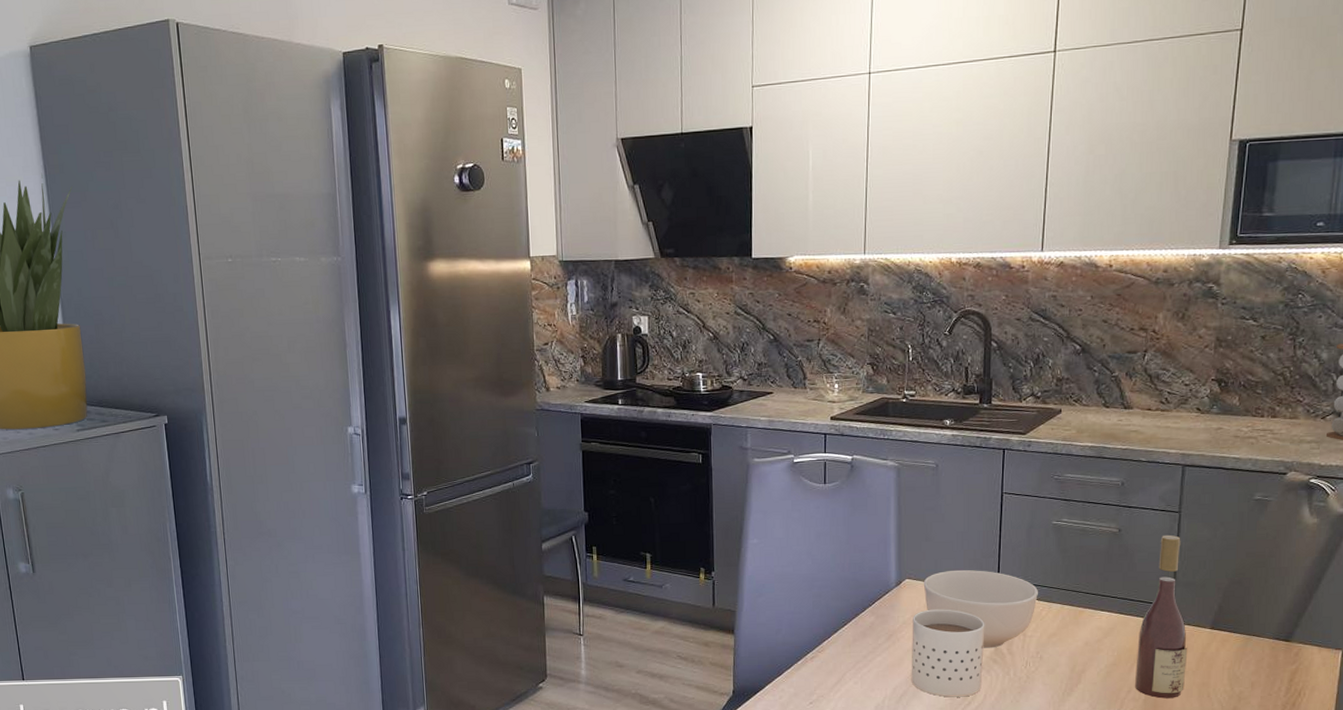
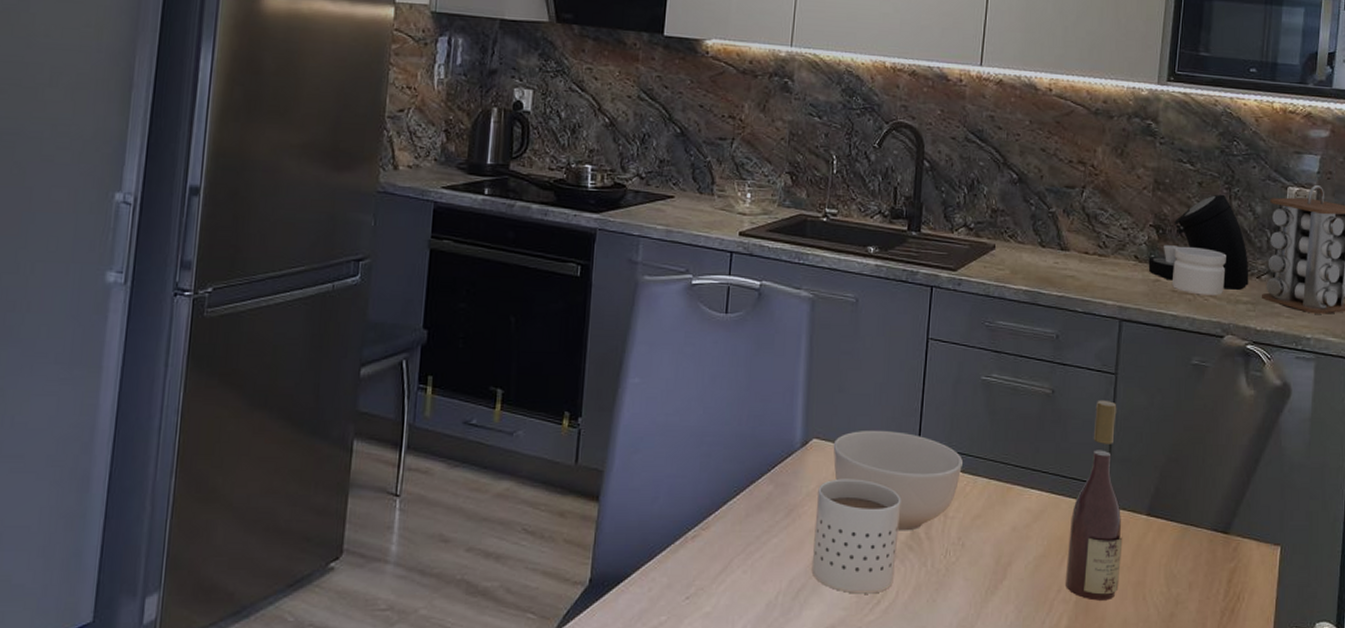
coffee machine: none [1210,345,1314,440] -> present [1148,194,1249,296]

